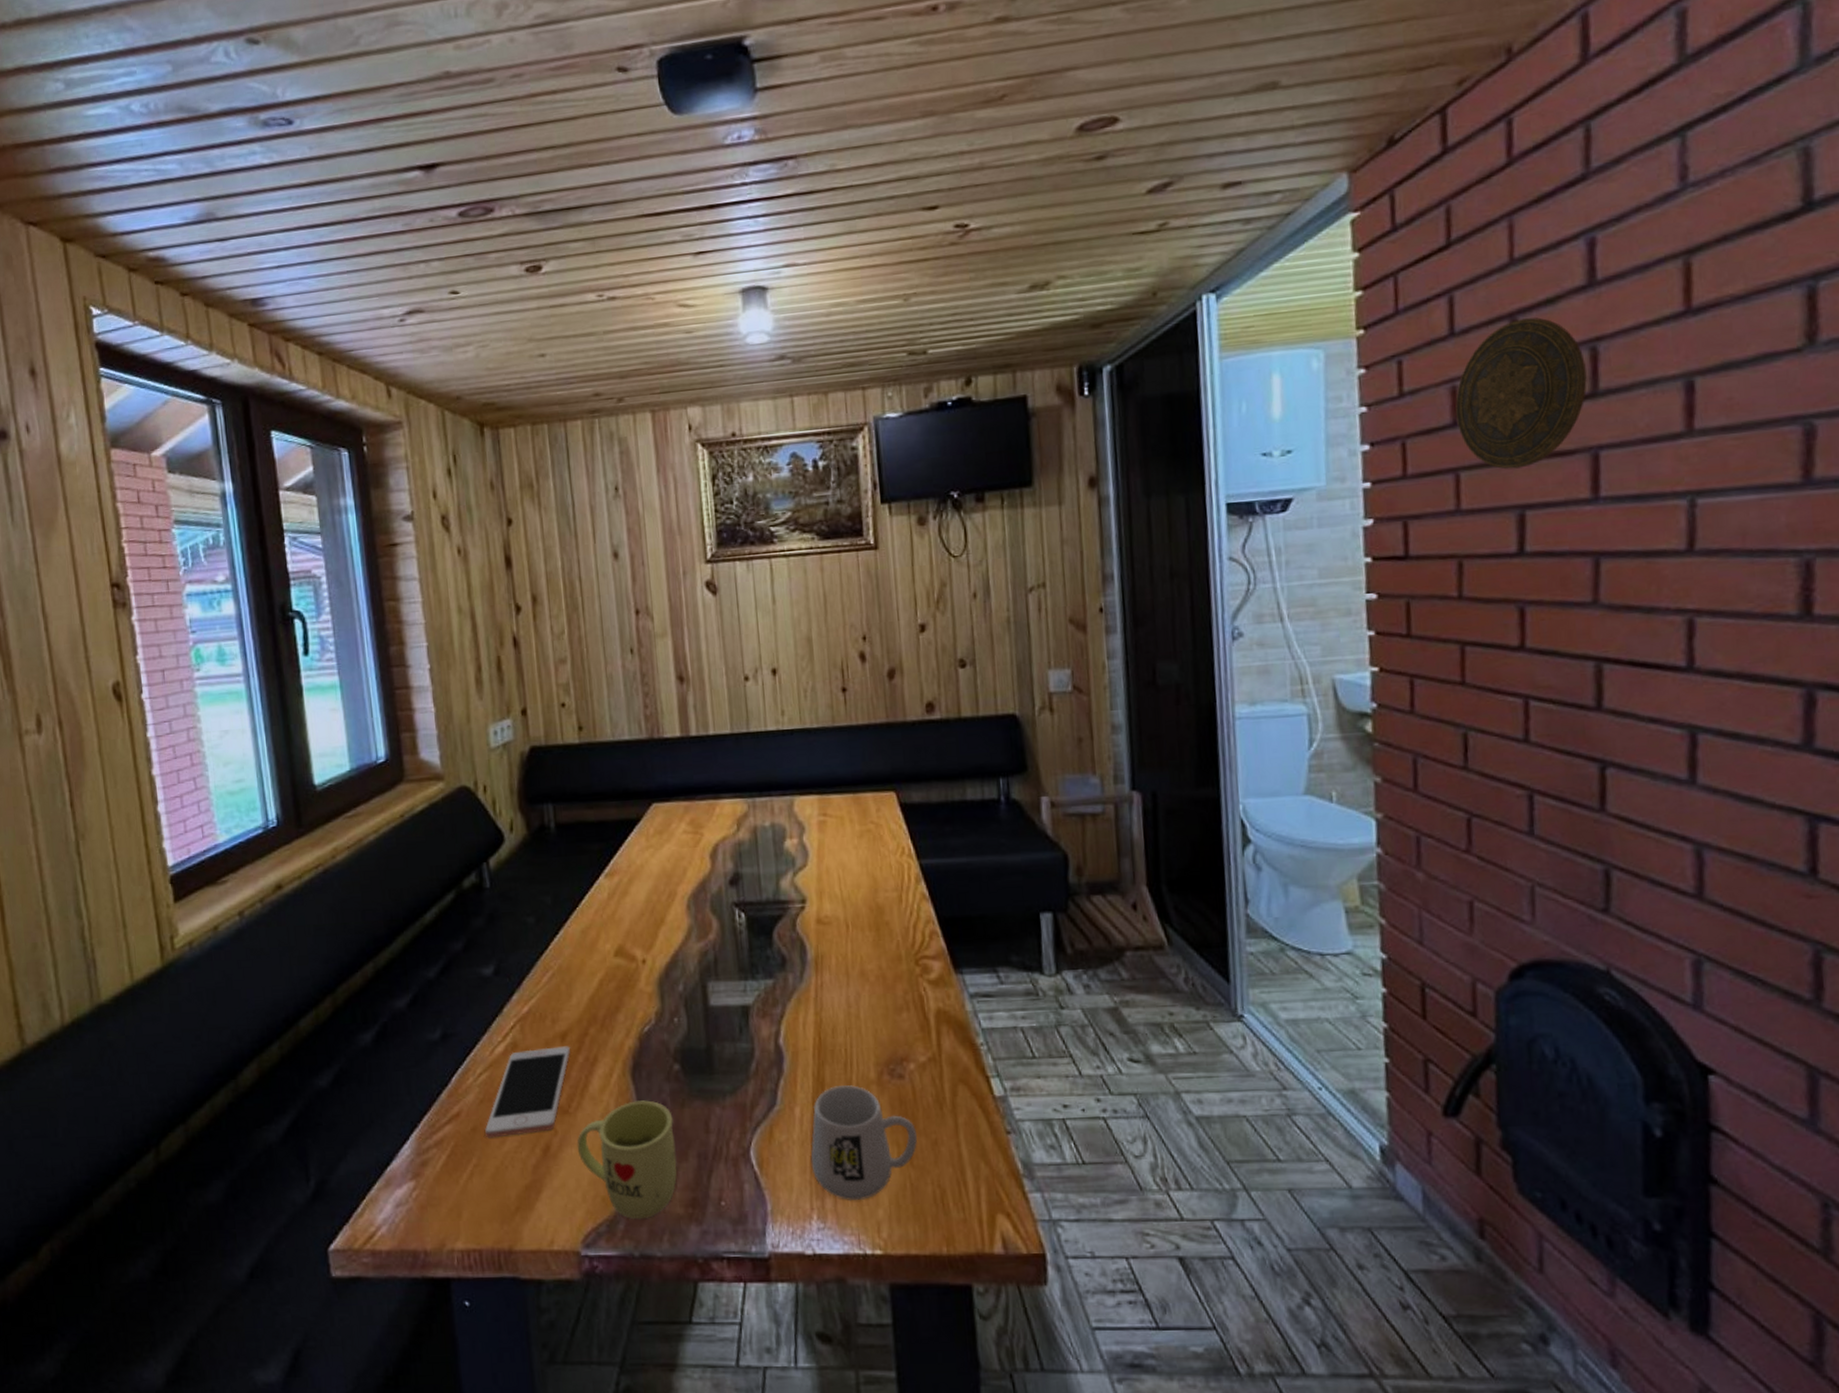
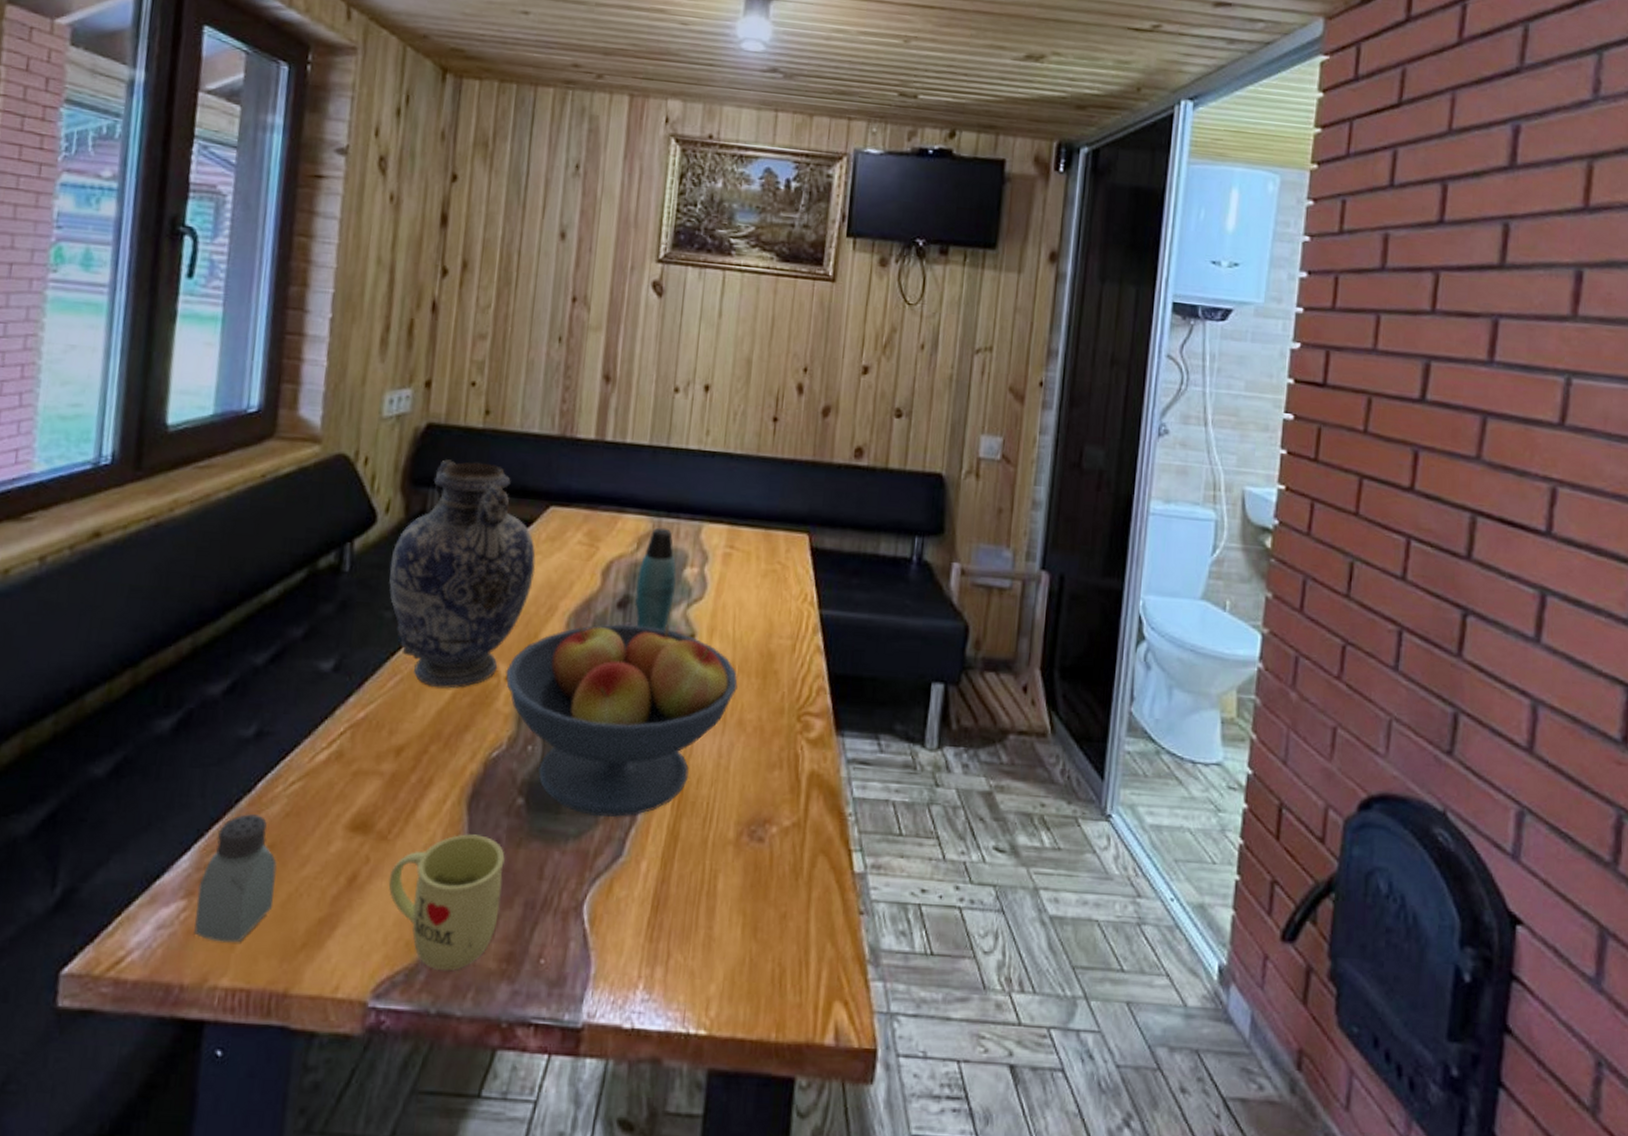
saltshaker: none [422,1104,486,1213] -> present [194,814,277,943]
cell phone: present [485,1046,570,1138] -> none [284,761,403,859]
vase: none [523,774,651,978] -> present [389,459,536,689]
fruit bowl: none [642,894,854,1072] -> present [506,624,738,817]
bottle: none [743,806,780,900] -> present [635,527,677,631]
mug: present [810,1085,918,1200] -> none [647,842,767,972]
decorative plate: present [1455,317,1587,470] -> none [1385,184,1498,321]

